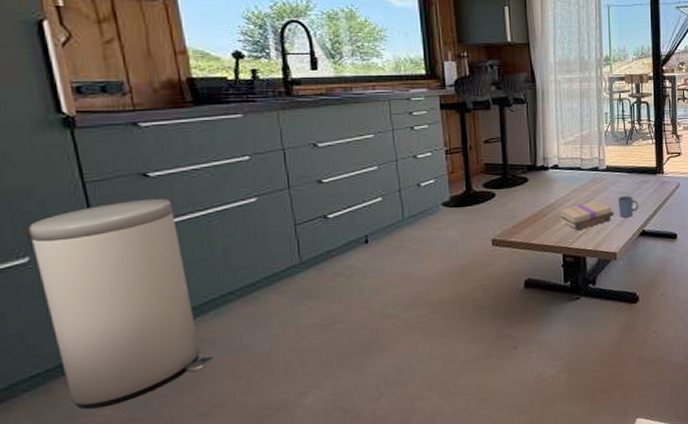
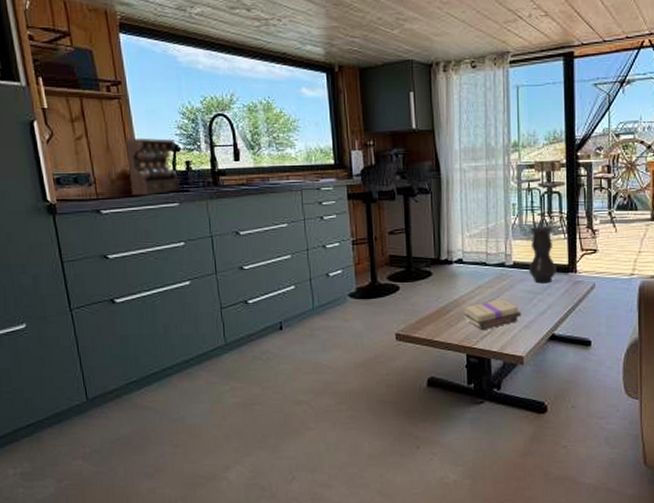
pedal bin: present [25,198,215,409] -> none [23,278,158,459]
spice rack: none [173,43,244,107] -> present [126,138,180,196]
mug: present [617,195,639,218] -> none [525,294,549,319]
vase: none [620,133,646,185] -> present [528,226,556,284]

